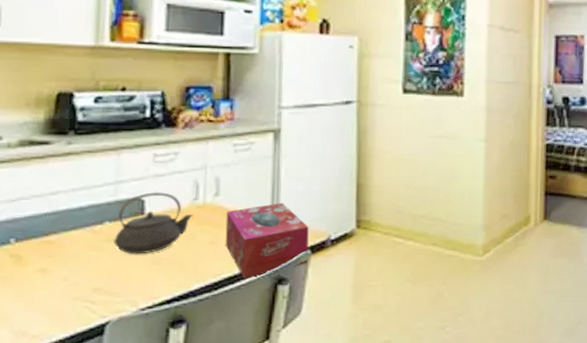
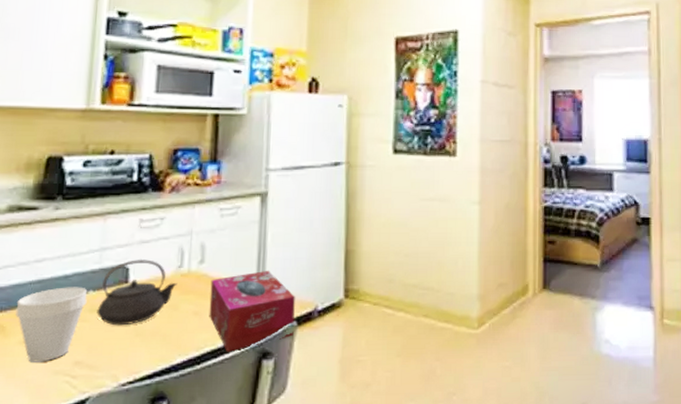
cup: none [32,218,104,290] -> present [15,287,88,363]

